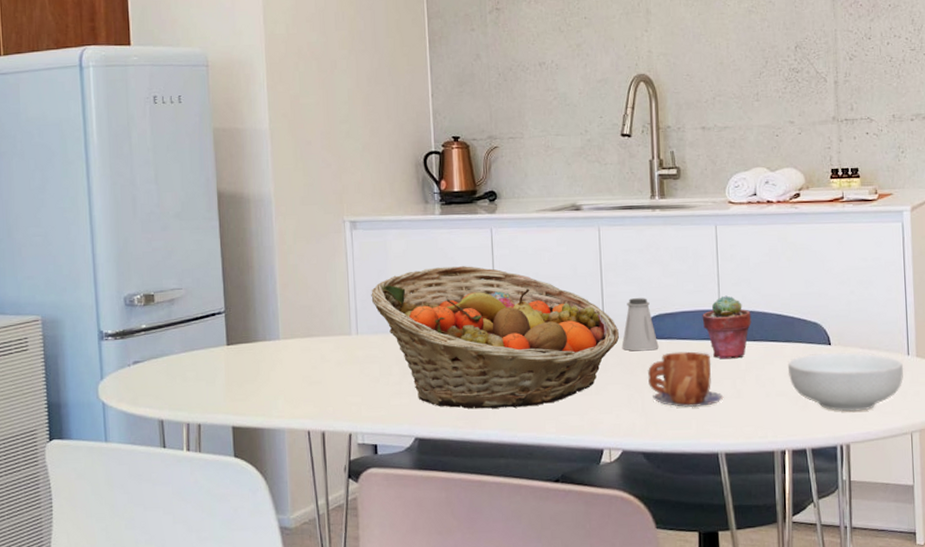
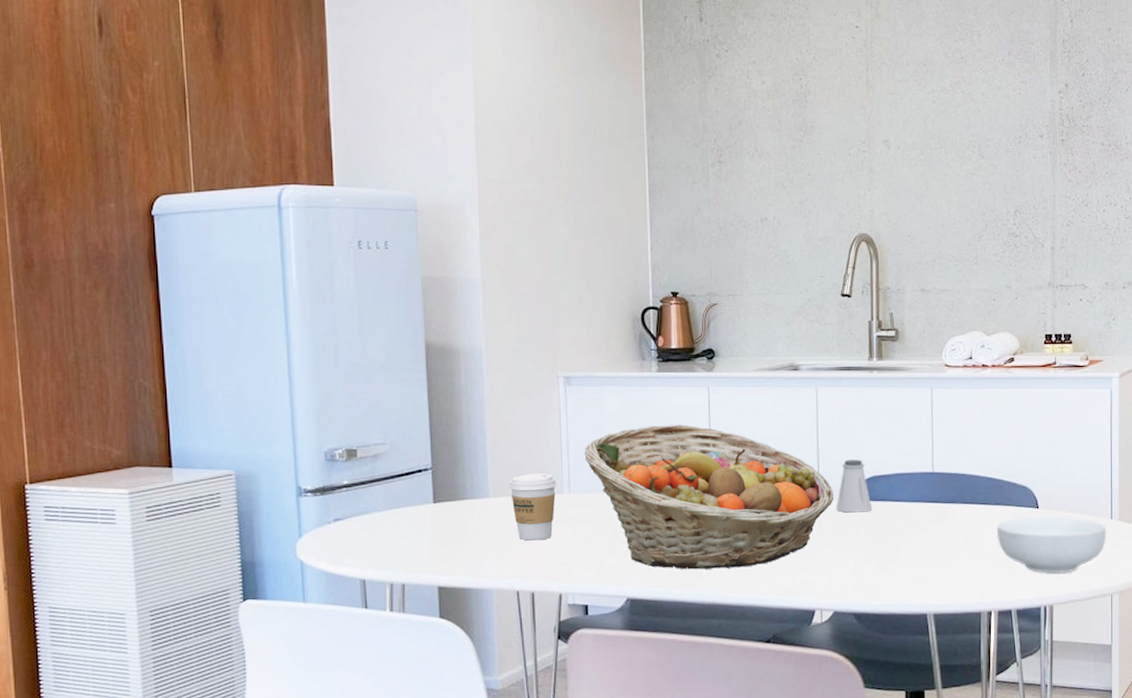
coffee cup: none [299,314,345,381] -> present [509,472,557,541]
mug: present [648,351,724,408] -> none [861,513,934,569]
potted succulent: present [702,295,752,360] -> none [915,458,963,522]

